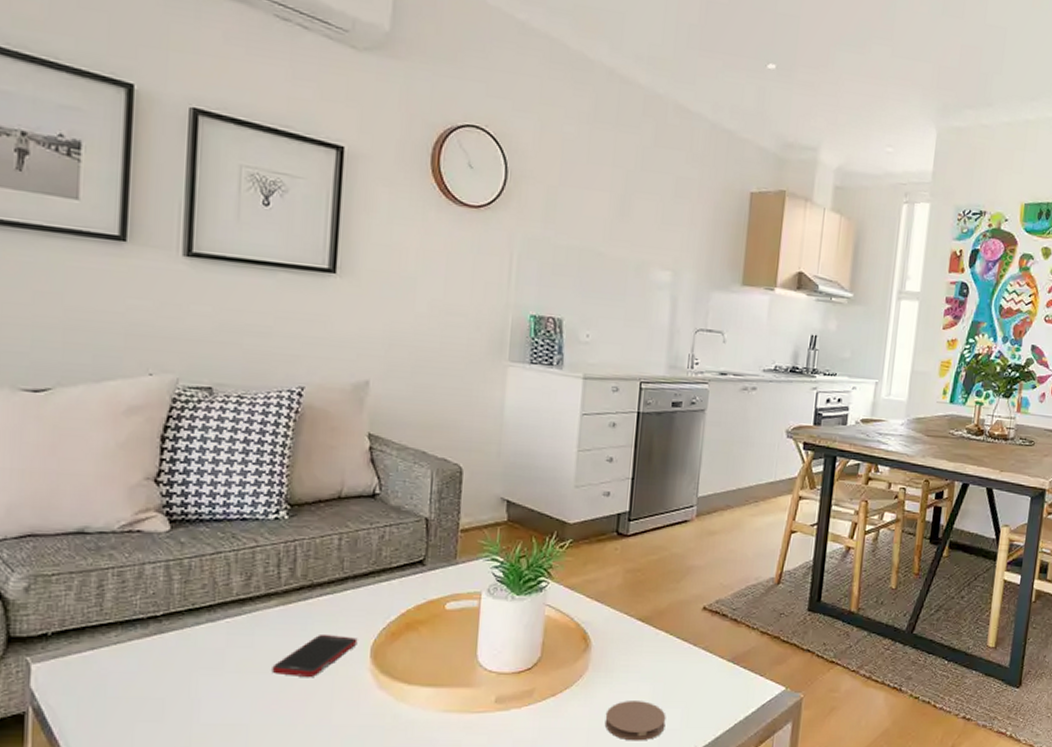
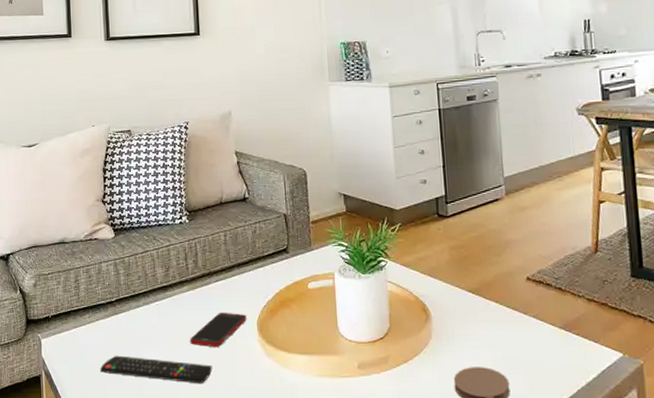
remote control: none [126,686,301,723] -> present [100,355,213,384]

